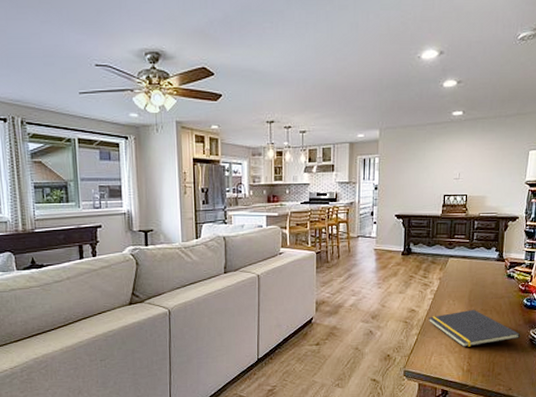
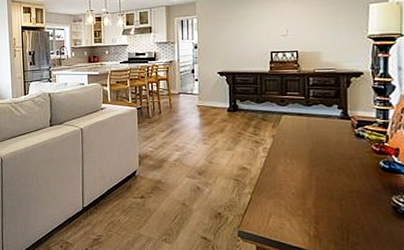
notepad: present [428,309,521,347] -> none [262,169,380,210]

